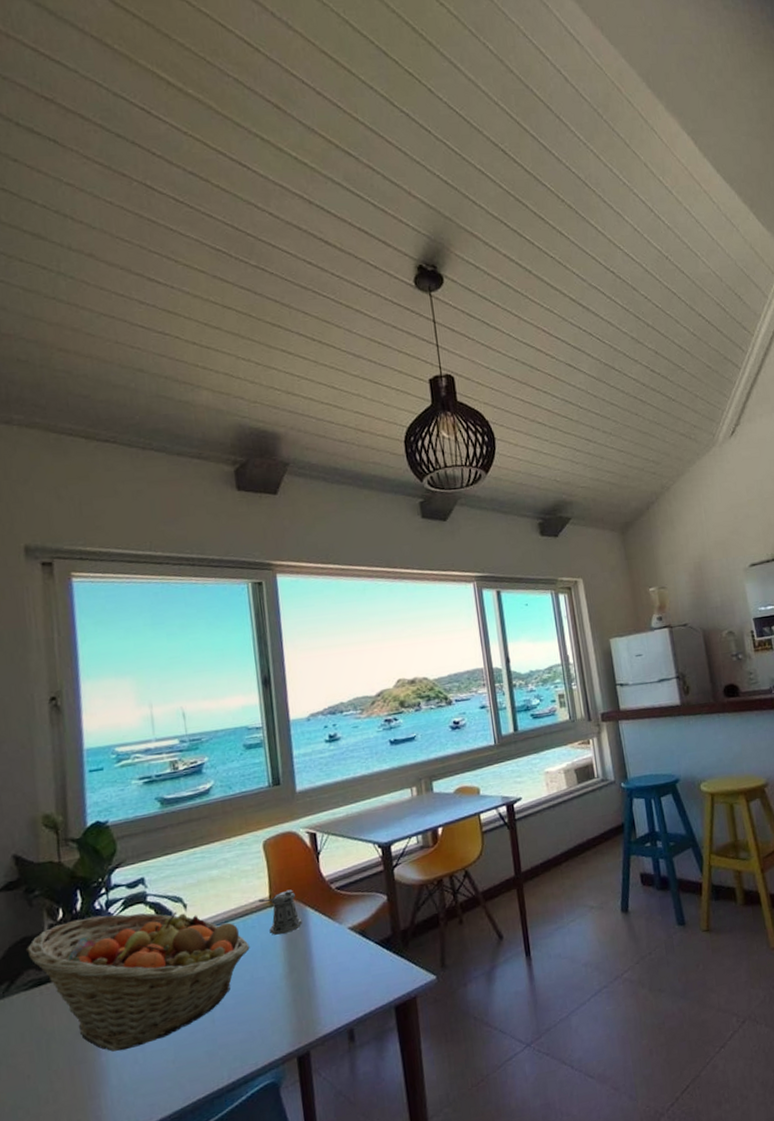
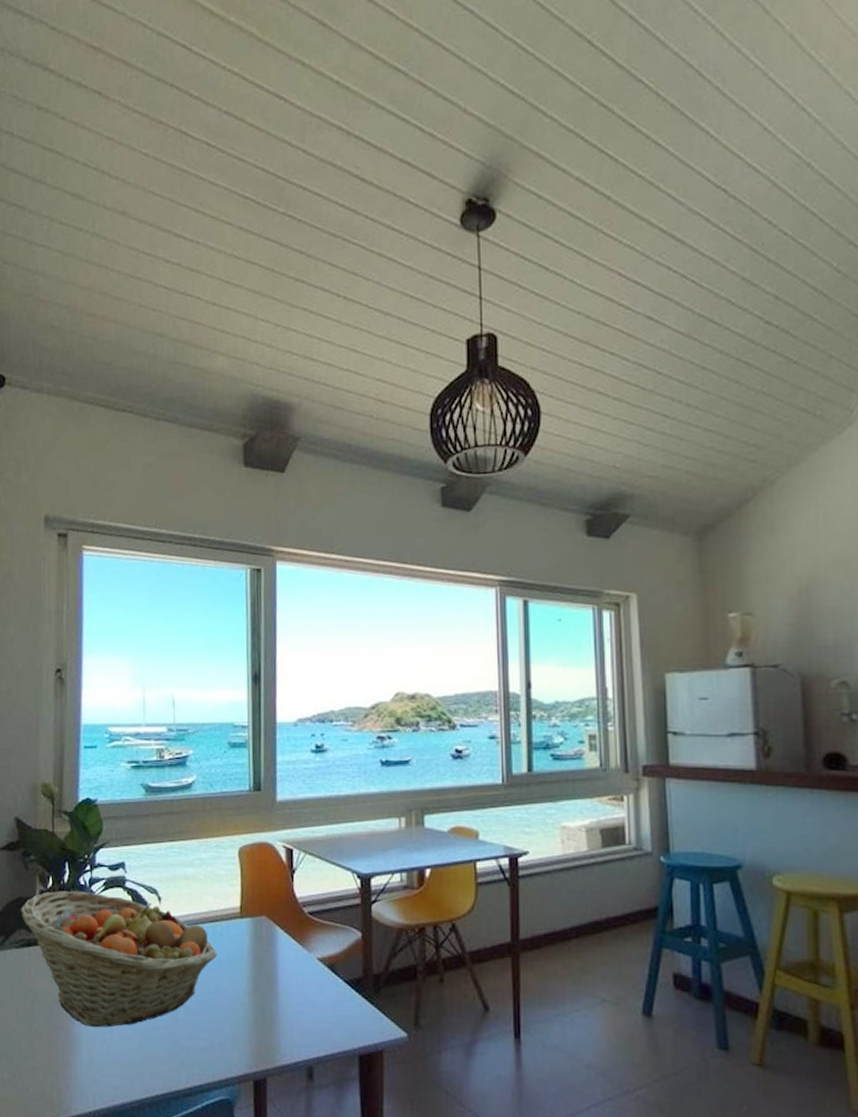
pepper shaker: present [258,889,303,935] -> none [229,904,271,949]

